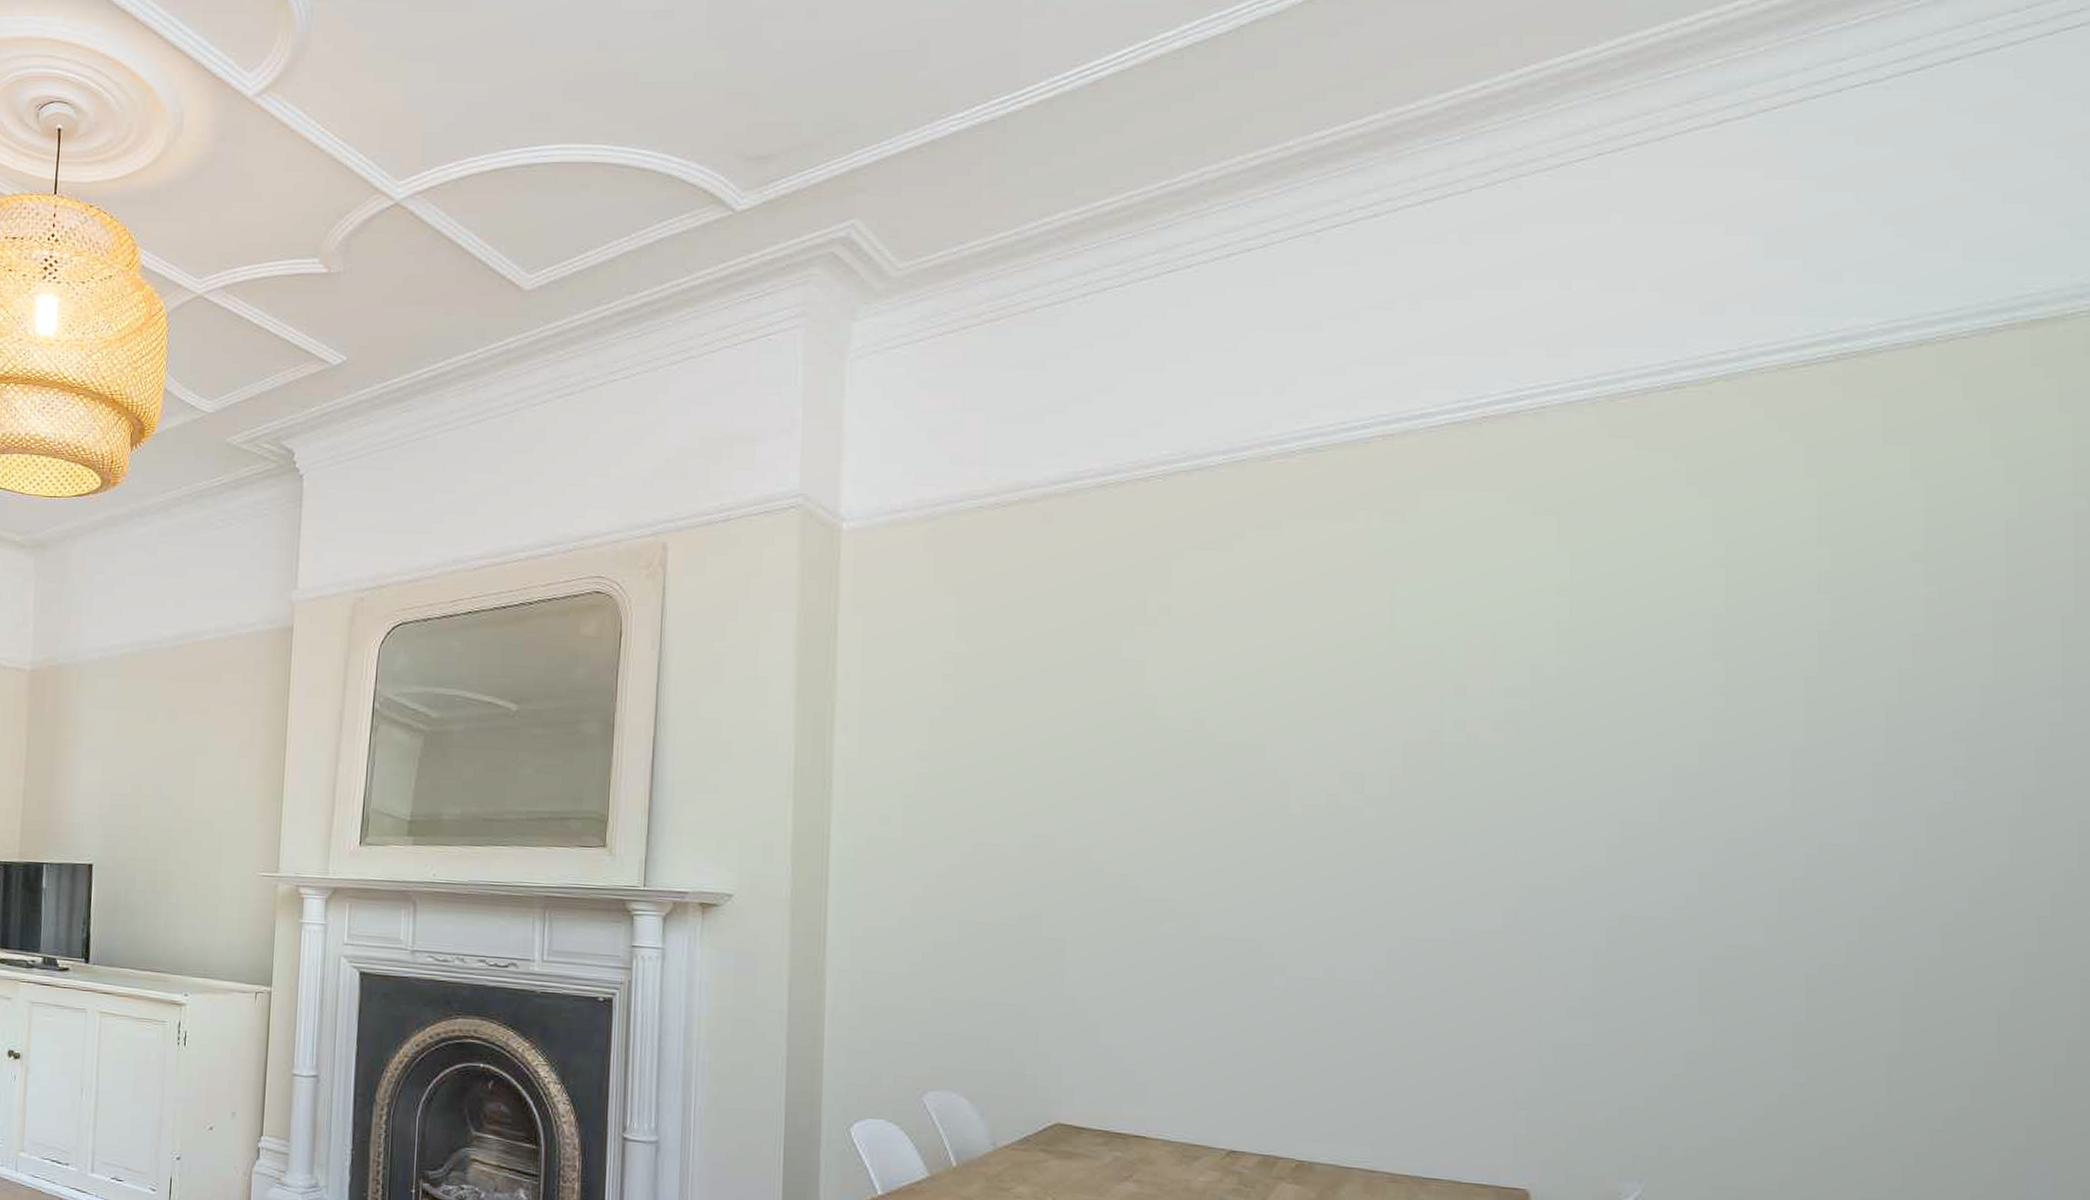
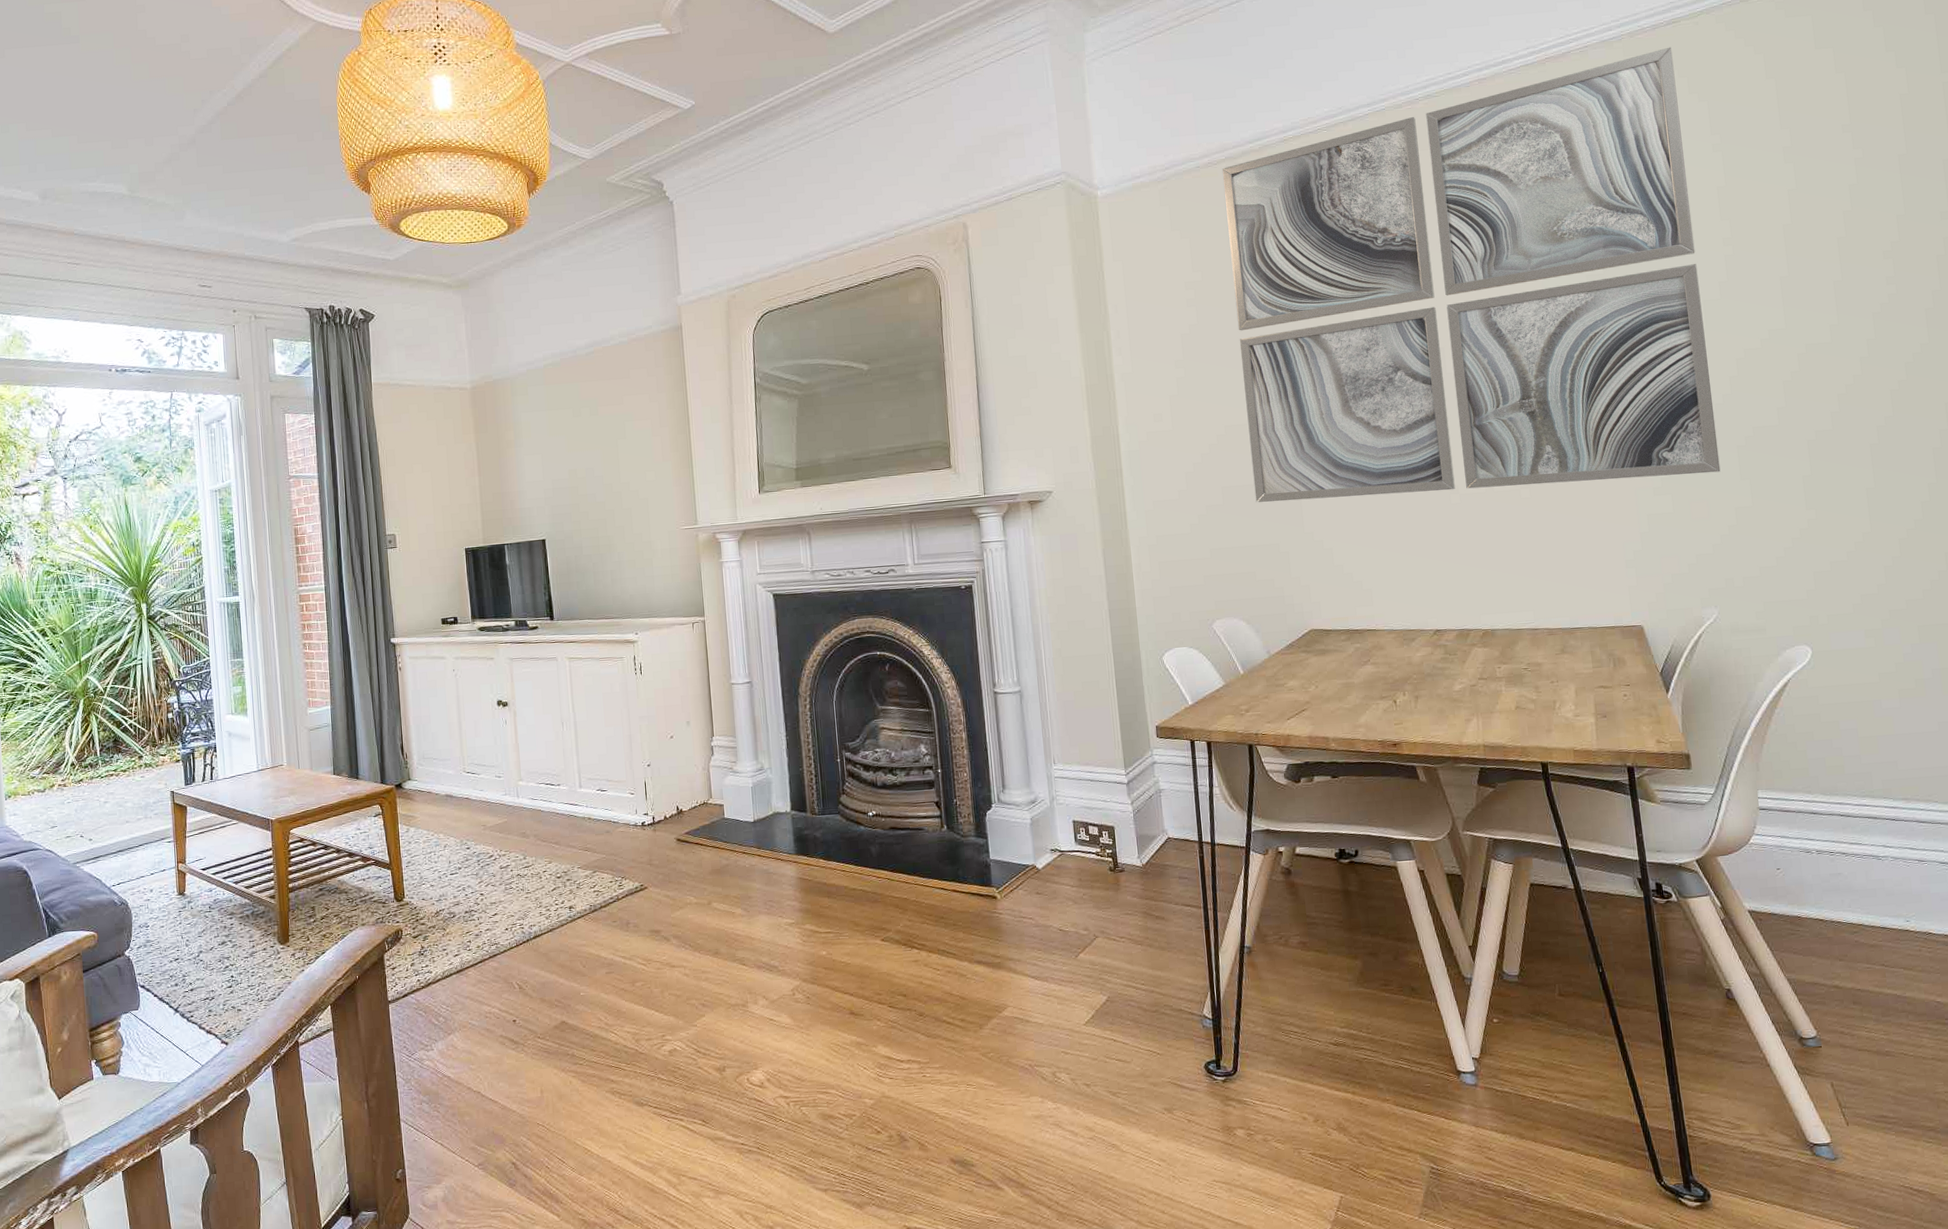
wall art: none [1002,419,1670,1000] -> present [1222,47,1721,502]

